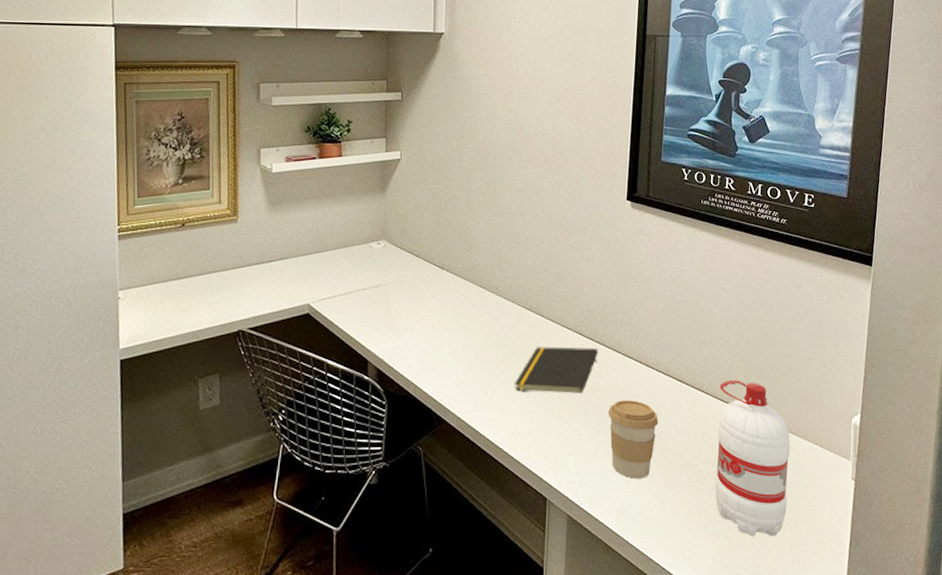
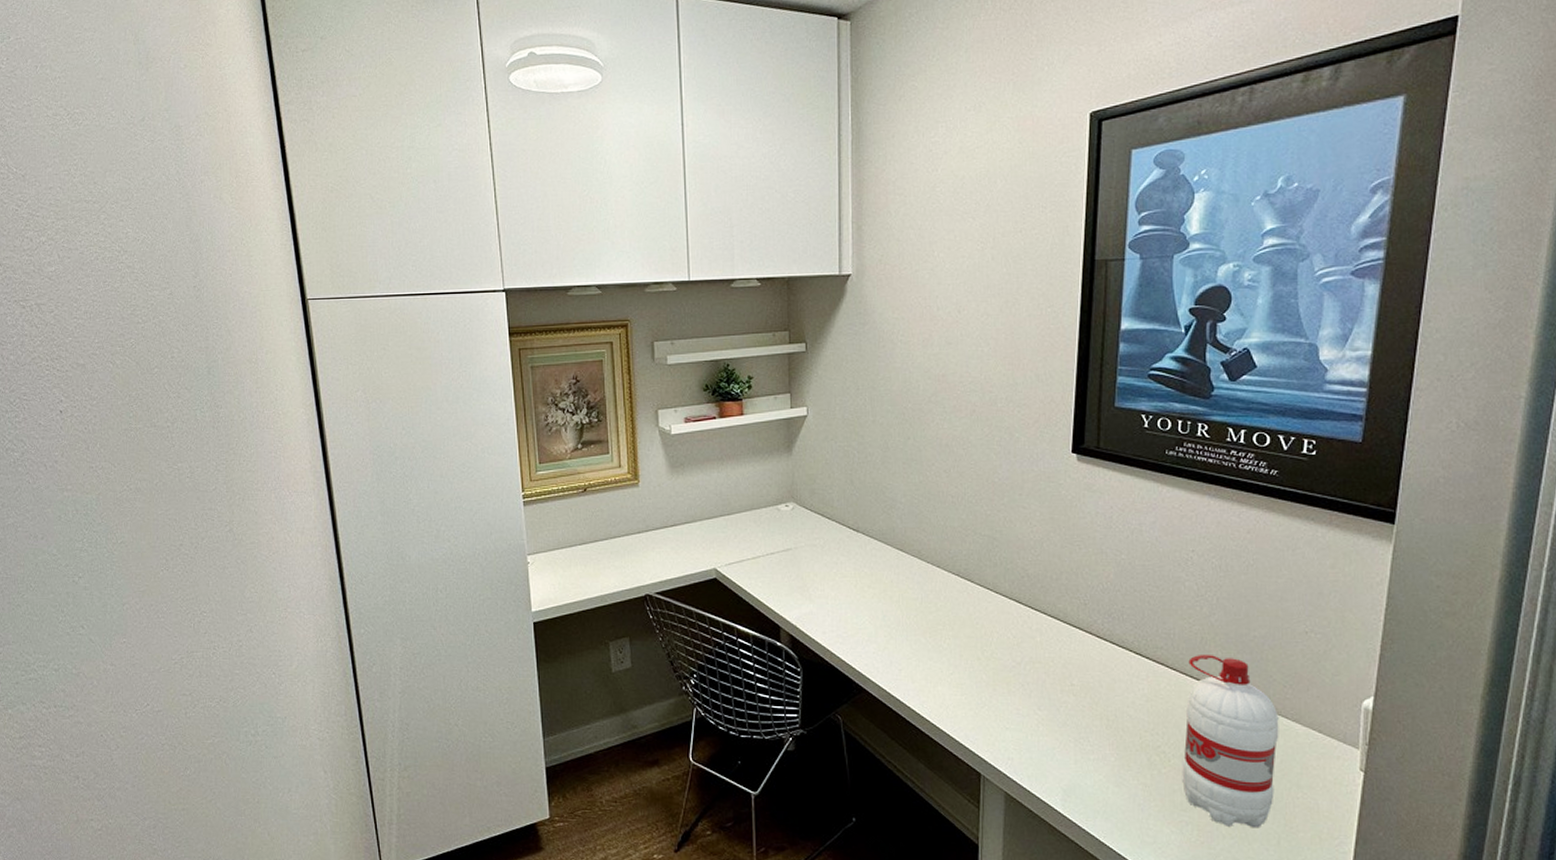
notepad: present [515,346,598,393] -> none [942,614,1039,665]
coffee cup: present [609,400,658,479] -> none [1052,674,1112,758]

